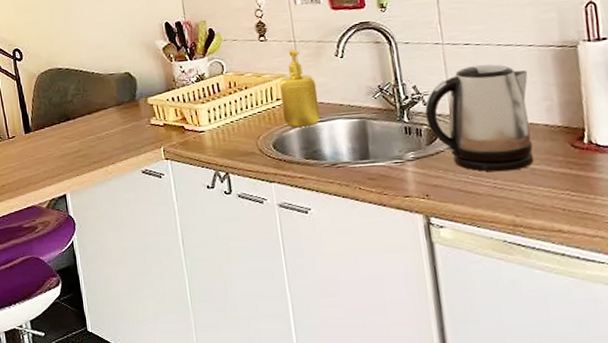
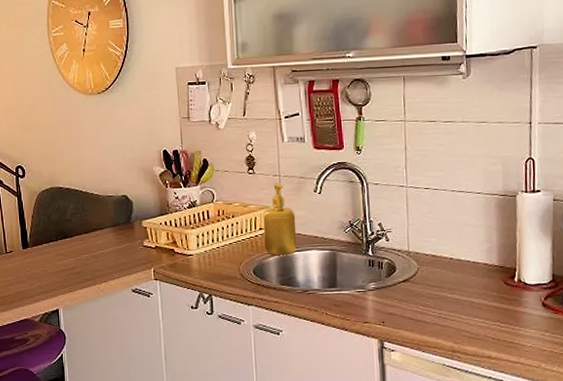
kettle: present [425,64,534,172] -> none [387,207,475,303]

